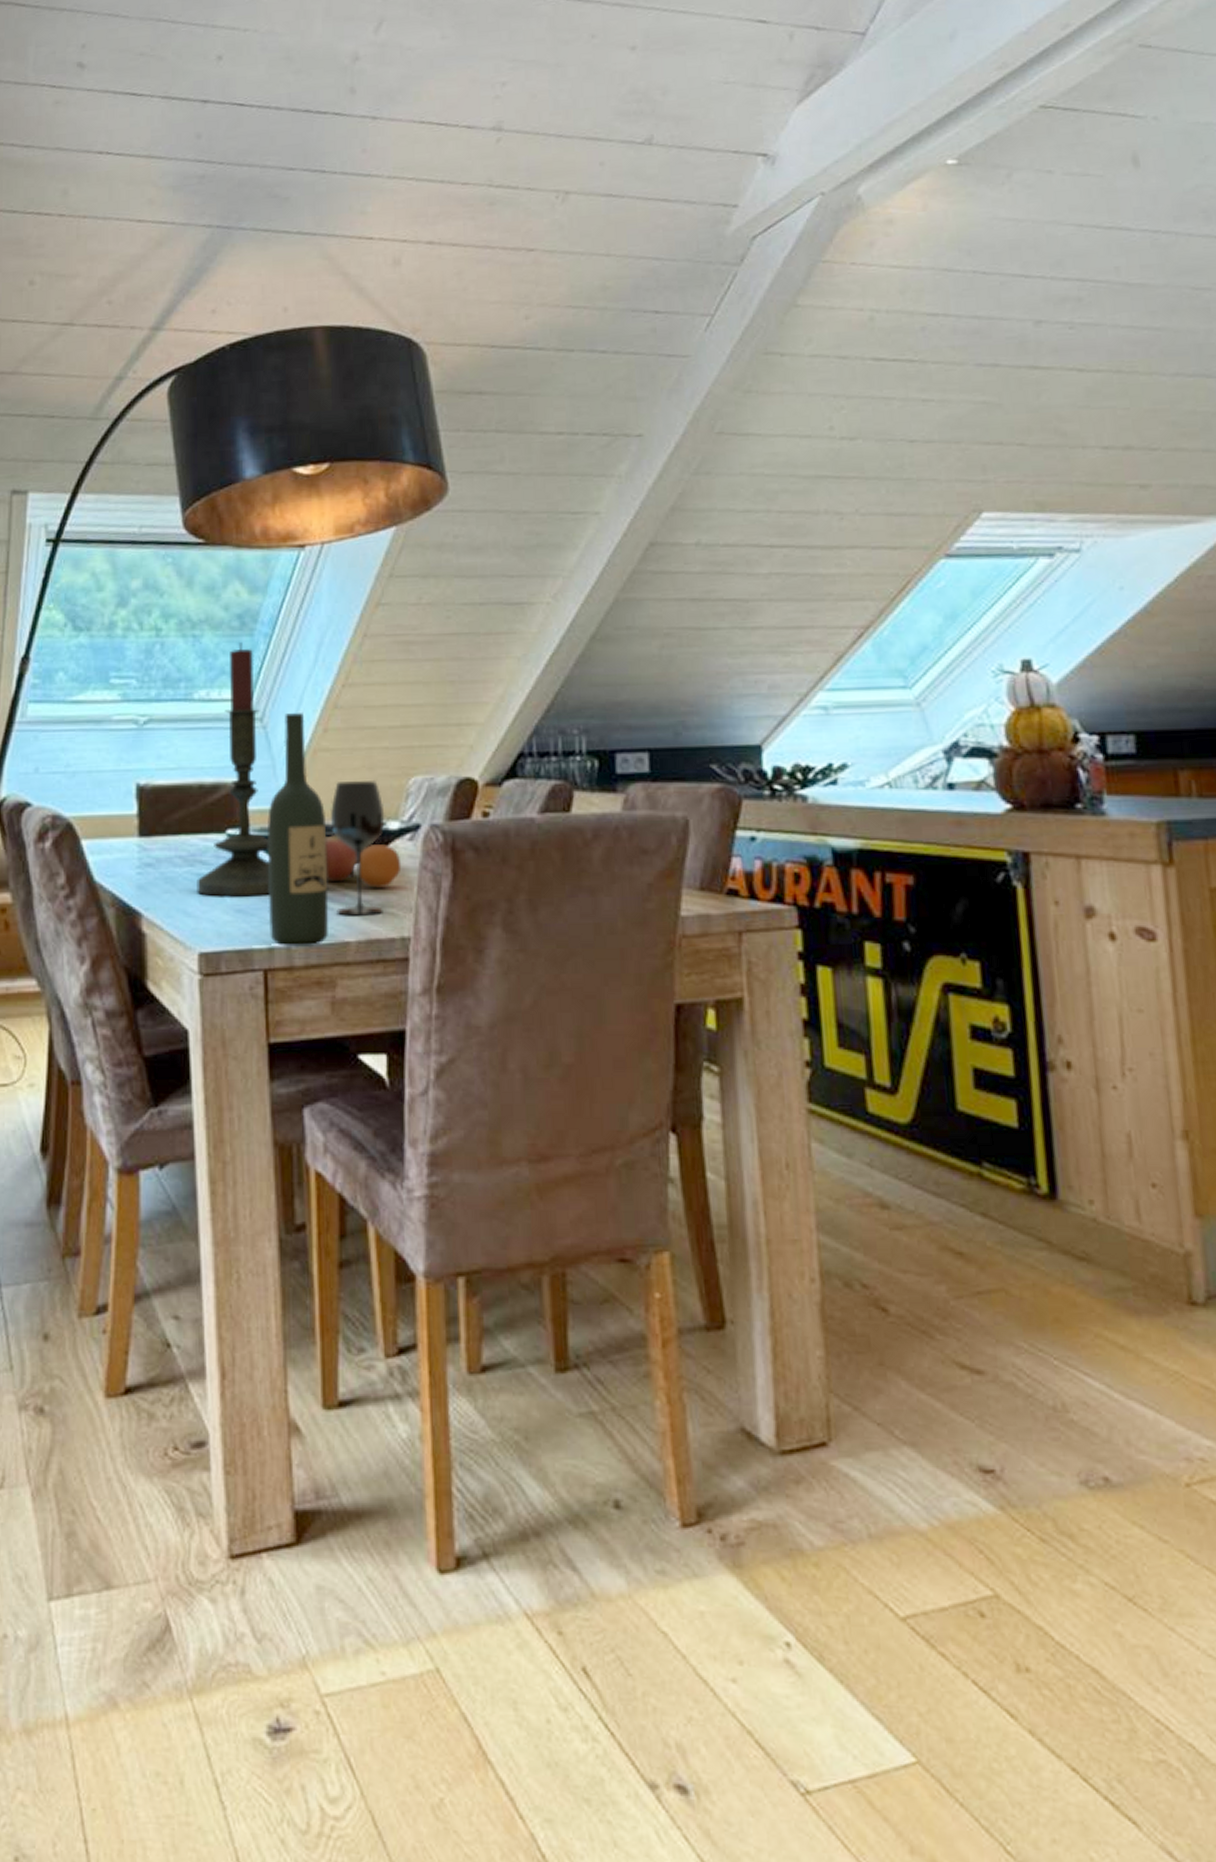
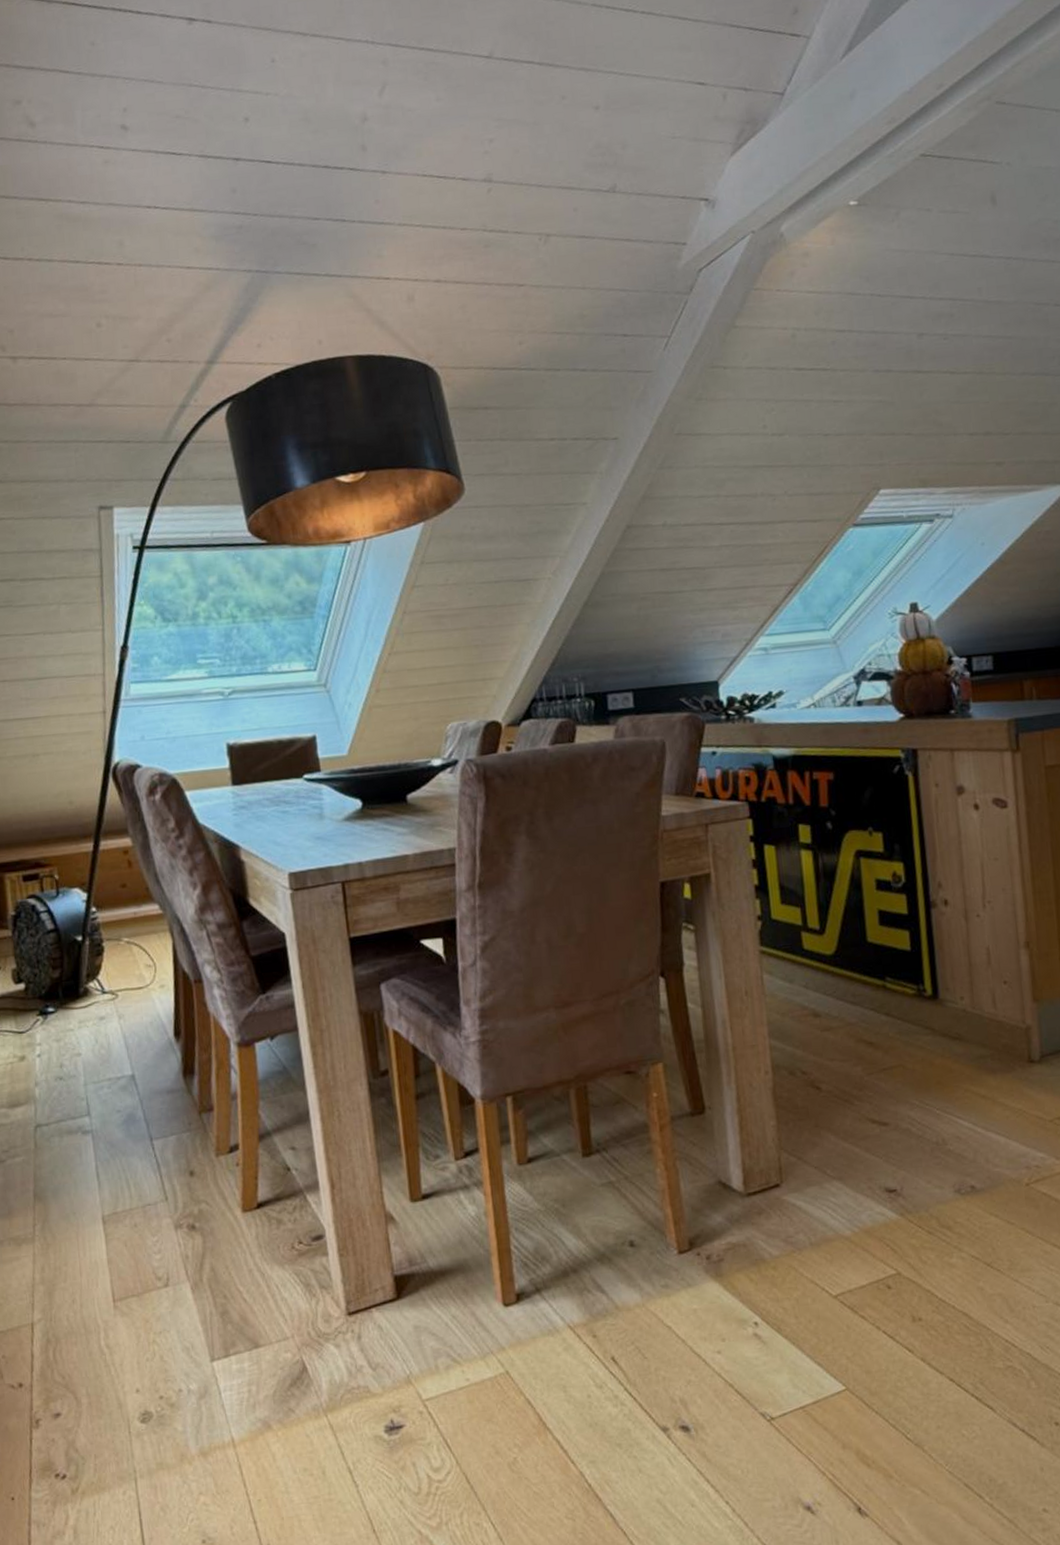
candle: present [197,642,270,897] -> none [282,624,343,828]
wine bottle: present [266,713,329,948] -> none [336,678,391,863]
fruit: present [326,835,358,882] -> none [384,773,410,810]
wine glass: present [329,781,385,916] -> none [385,728,433,836]
fruit: present [359,844,402,888] -> none [411,777,445,812]

